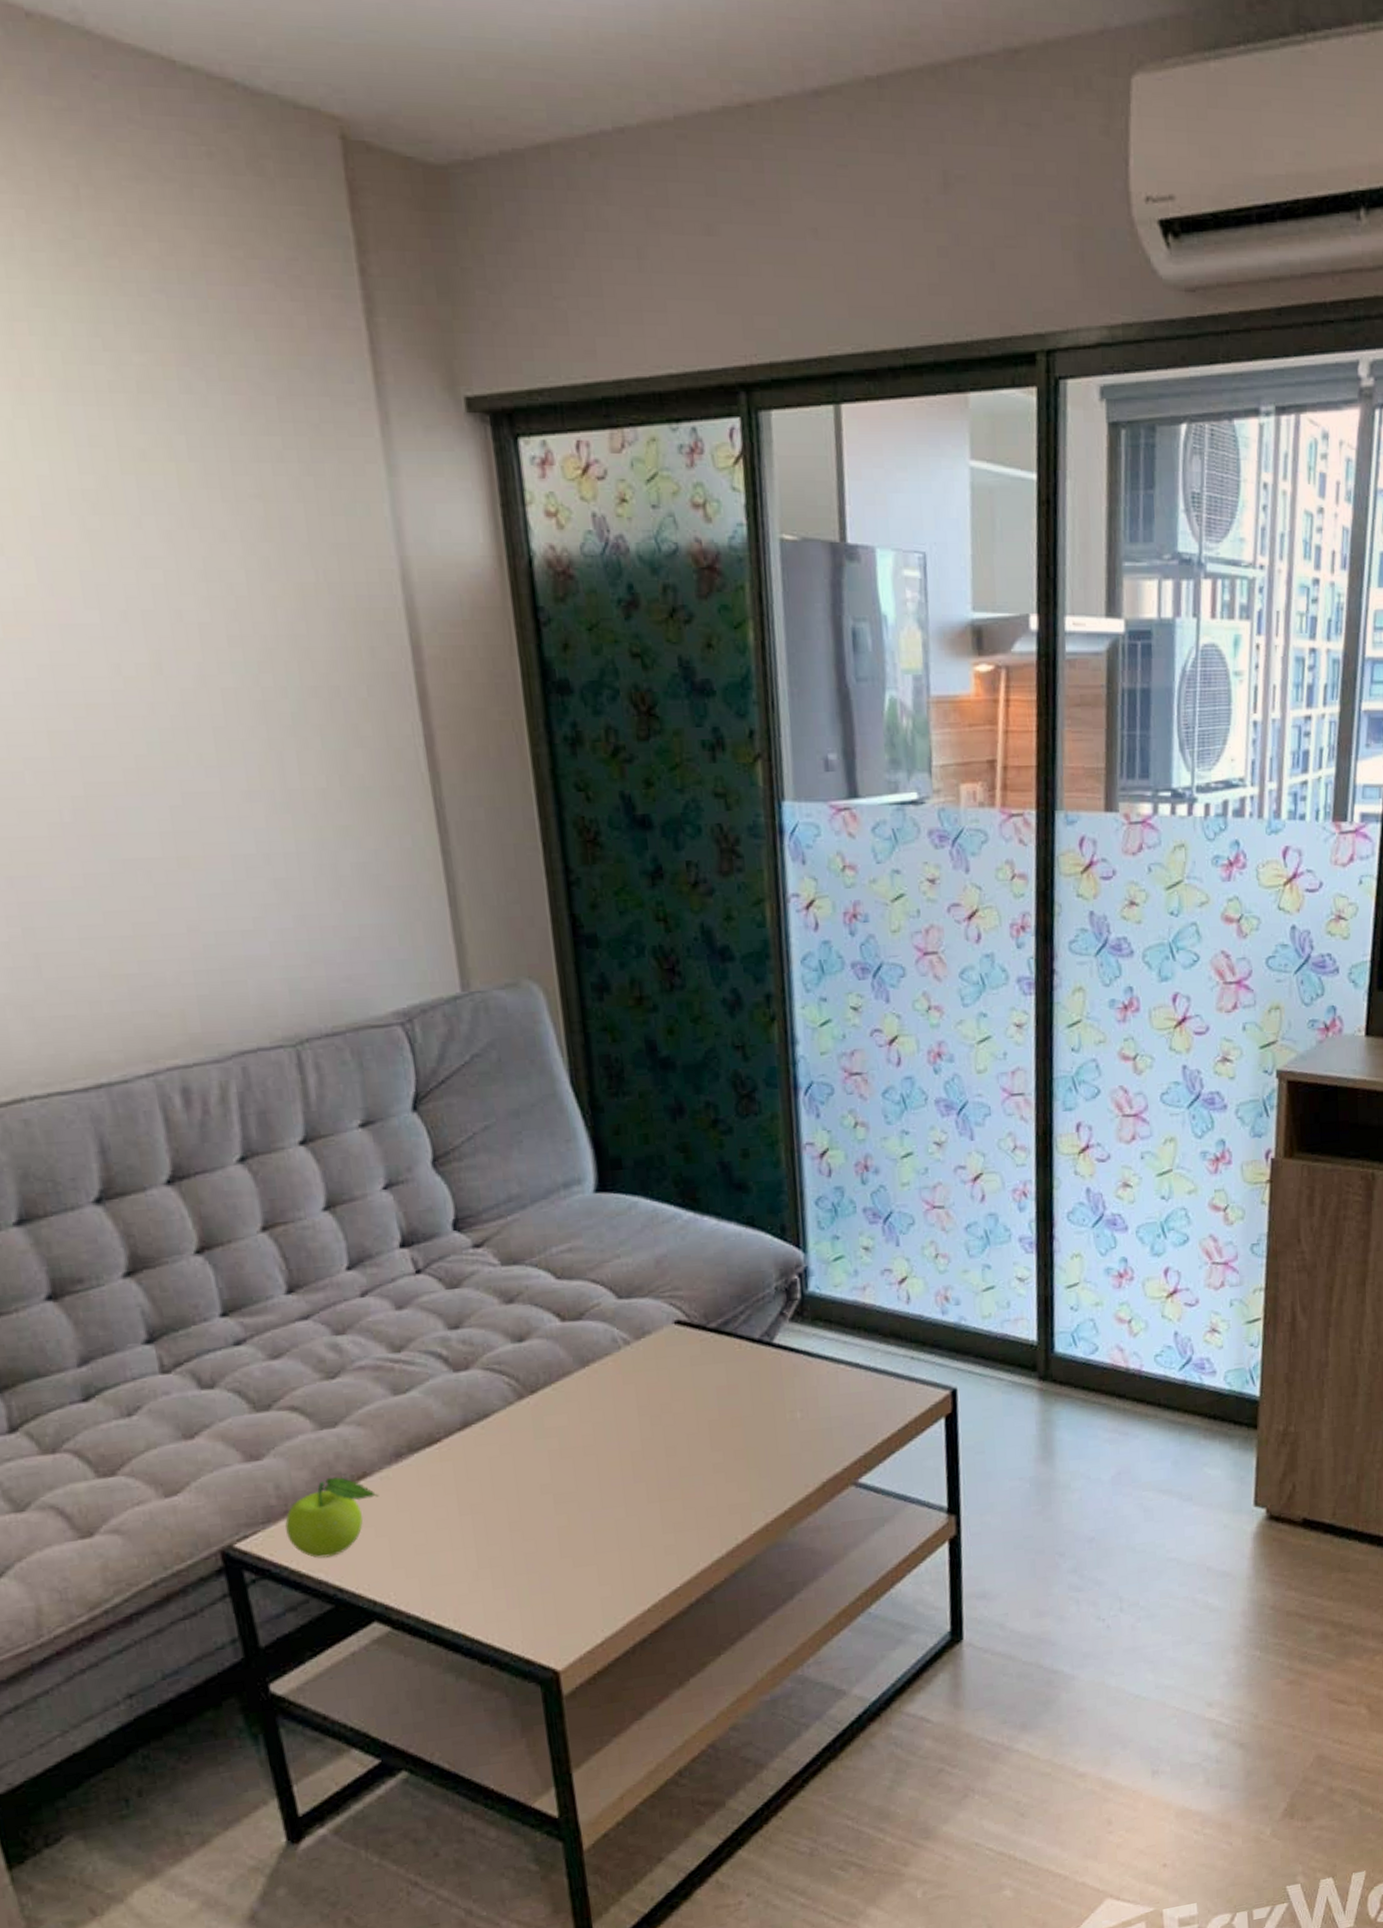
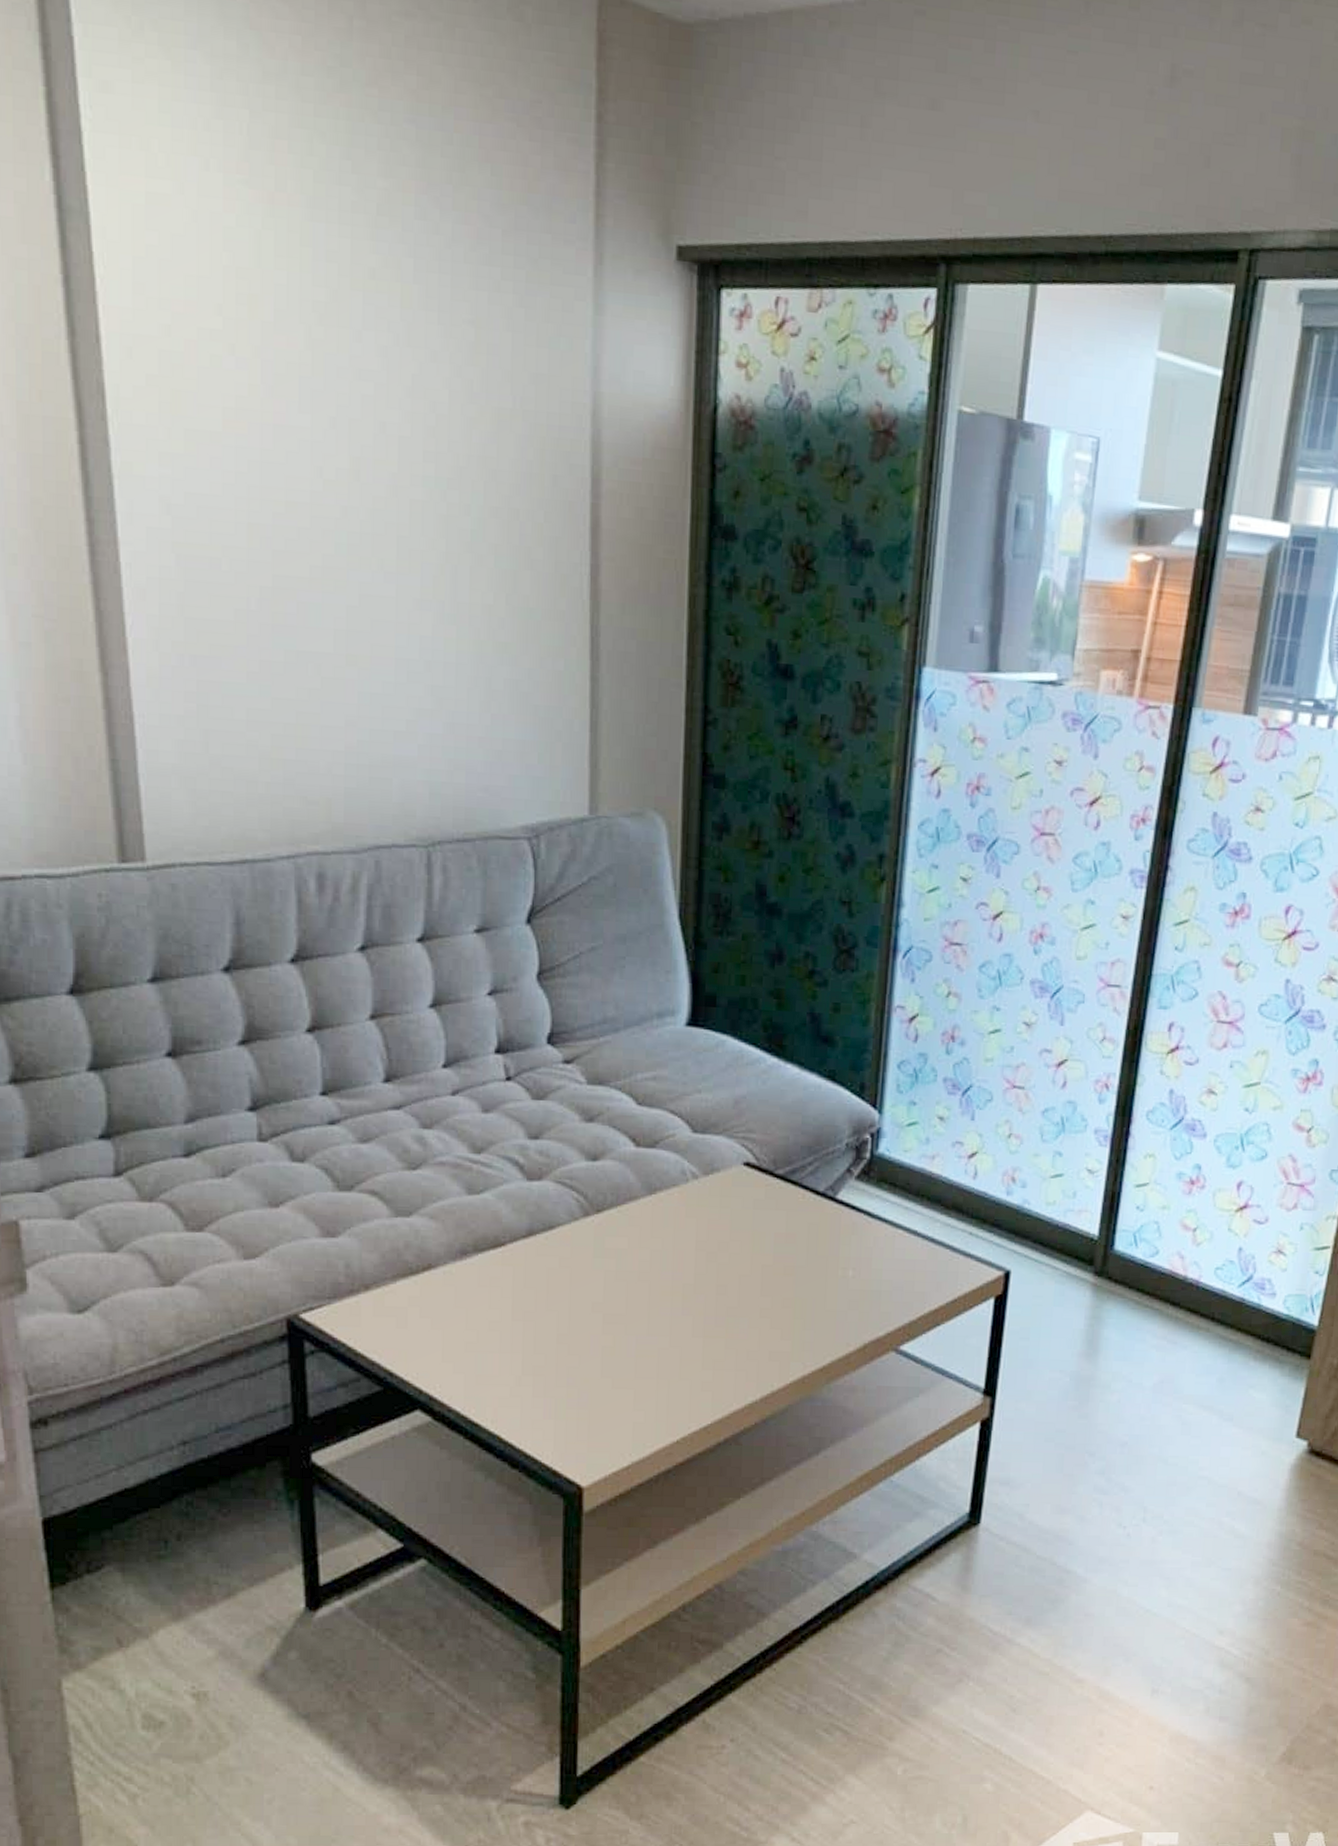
fruit: present [285,1476,379,1559] -> none [349,1264,440,1341]

